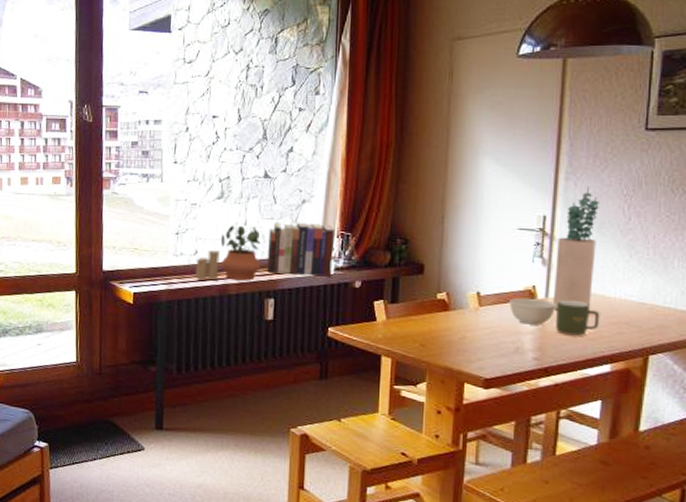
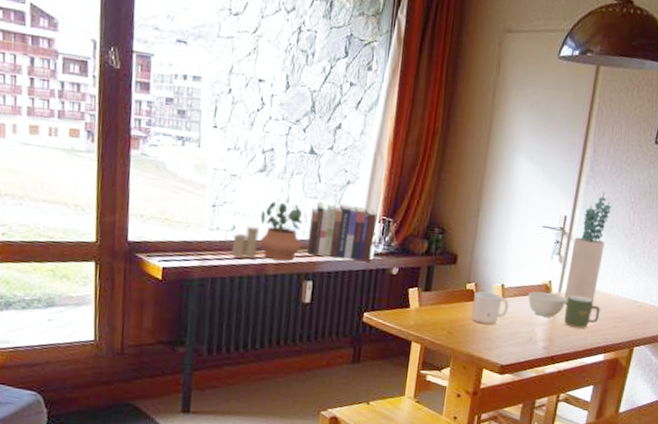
mug: none [445,301,488,335] -> present [472,291,509,325]

